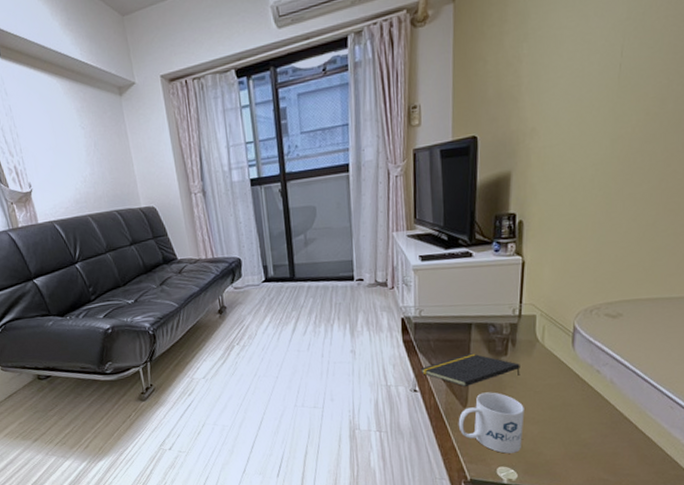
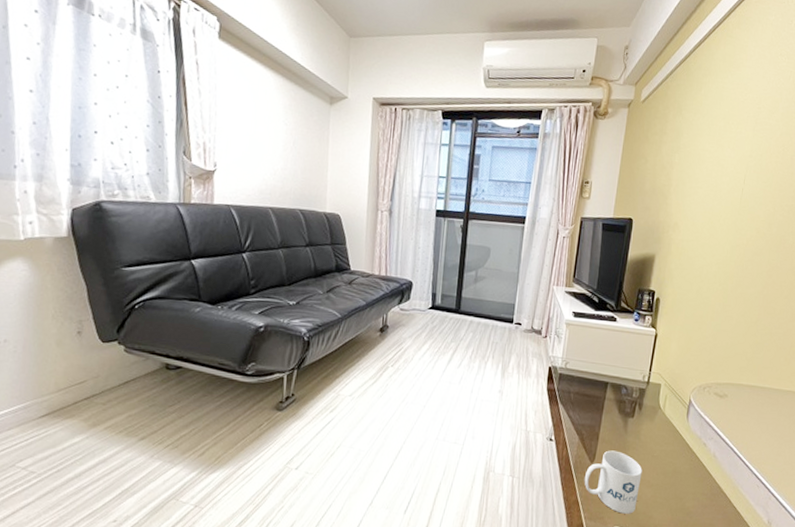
notepad: present [421,353,521,386] -> none [558,410,644,442]

